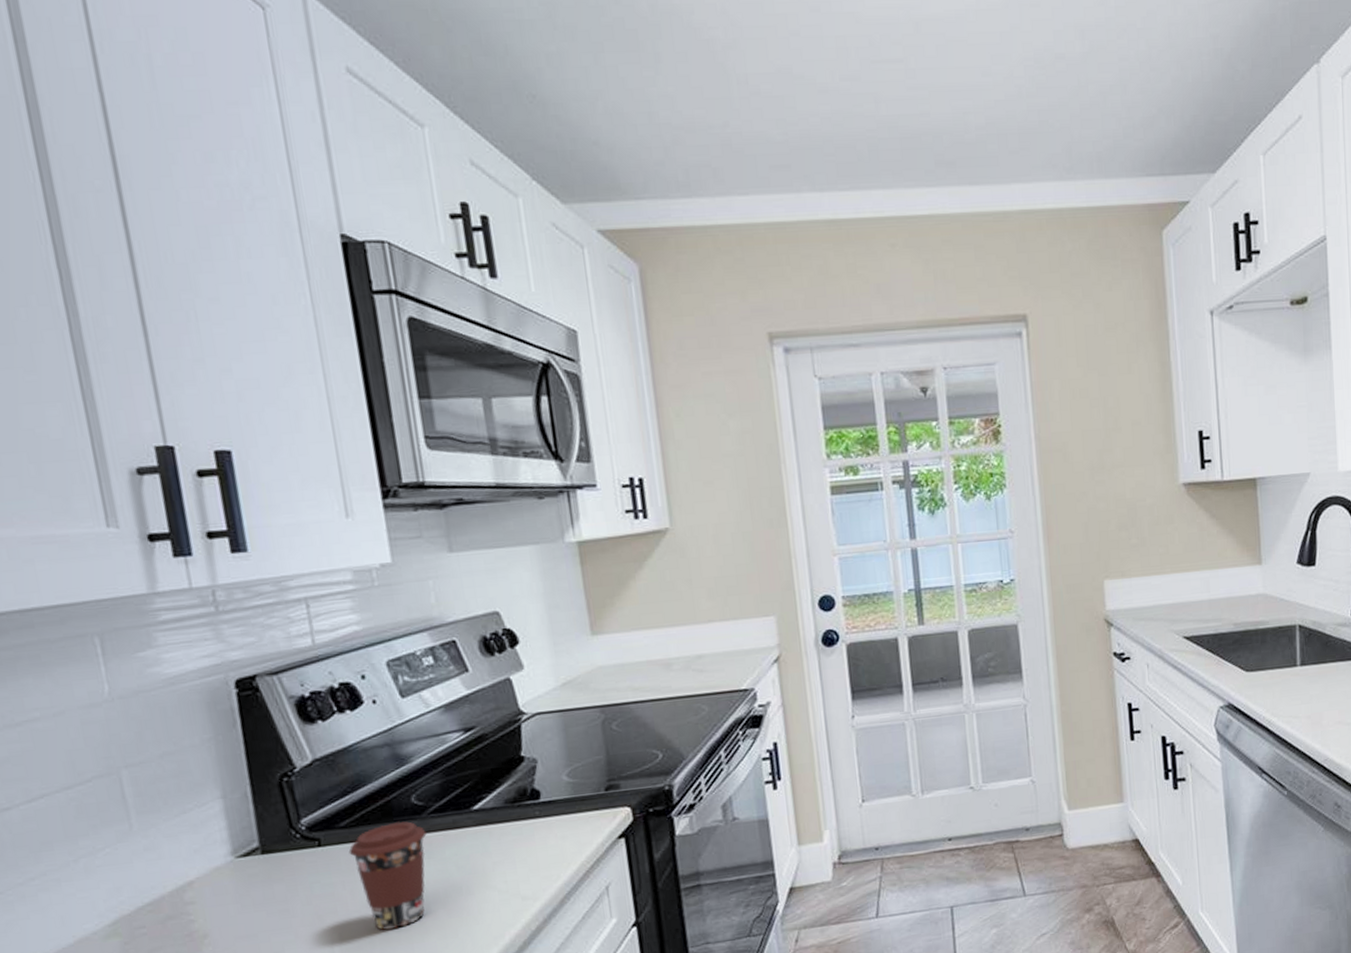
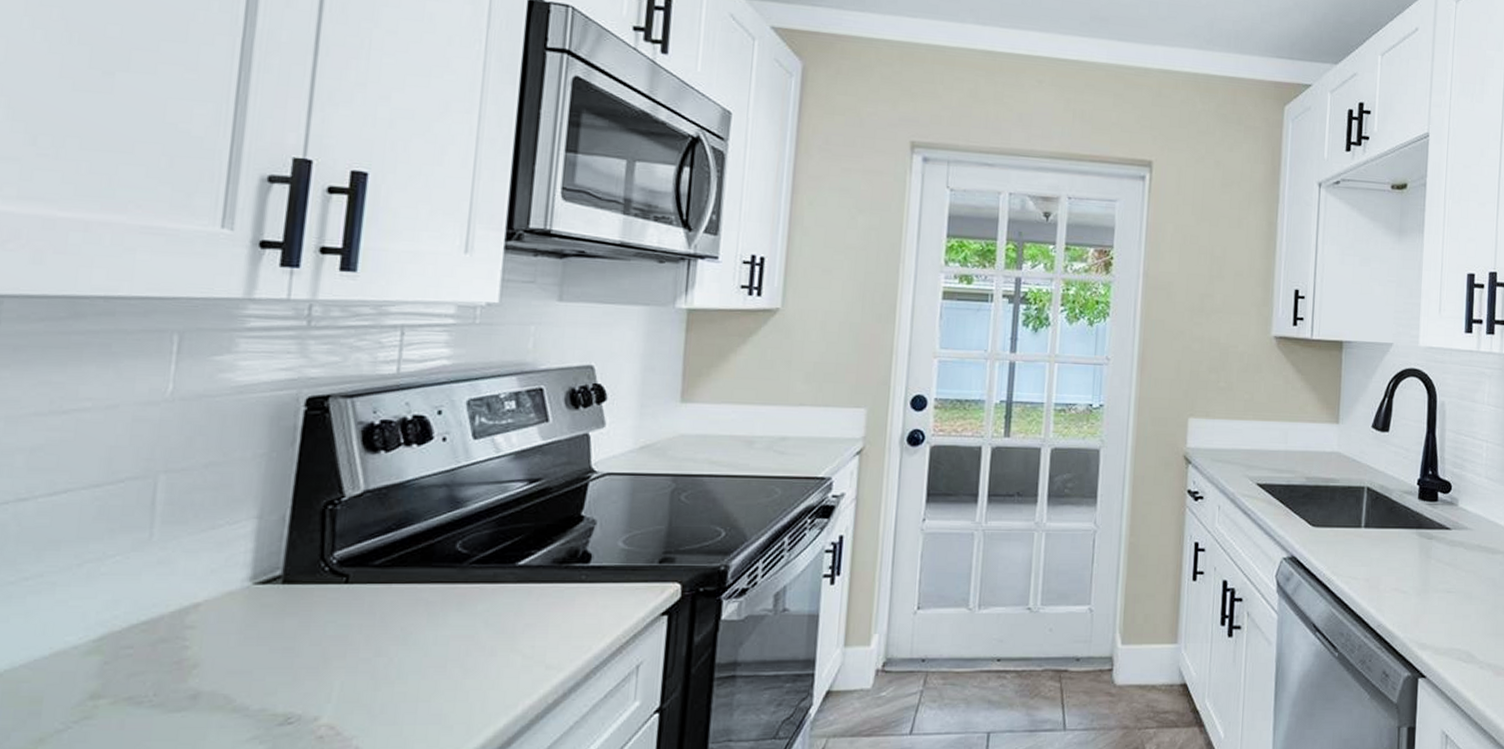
coffee cup: present [348,821,427,931] -> none [375,567,463,684]

